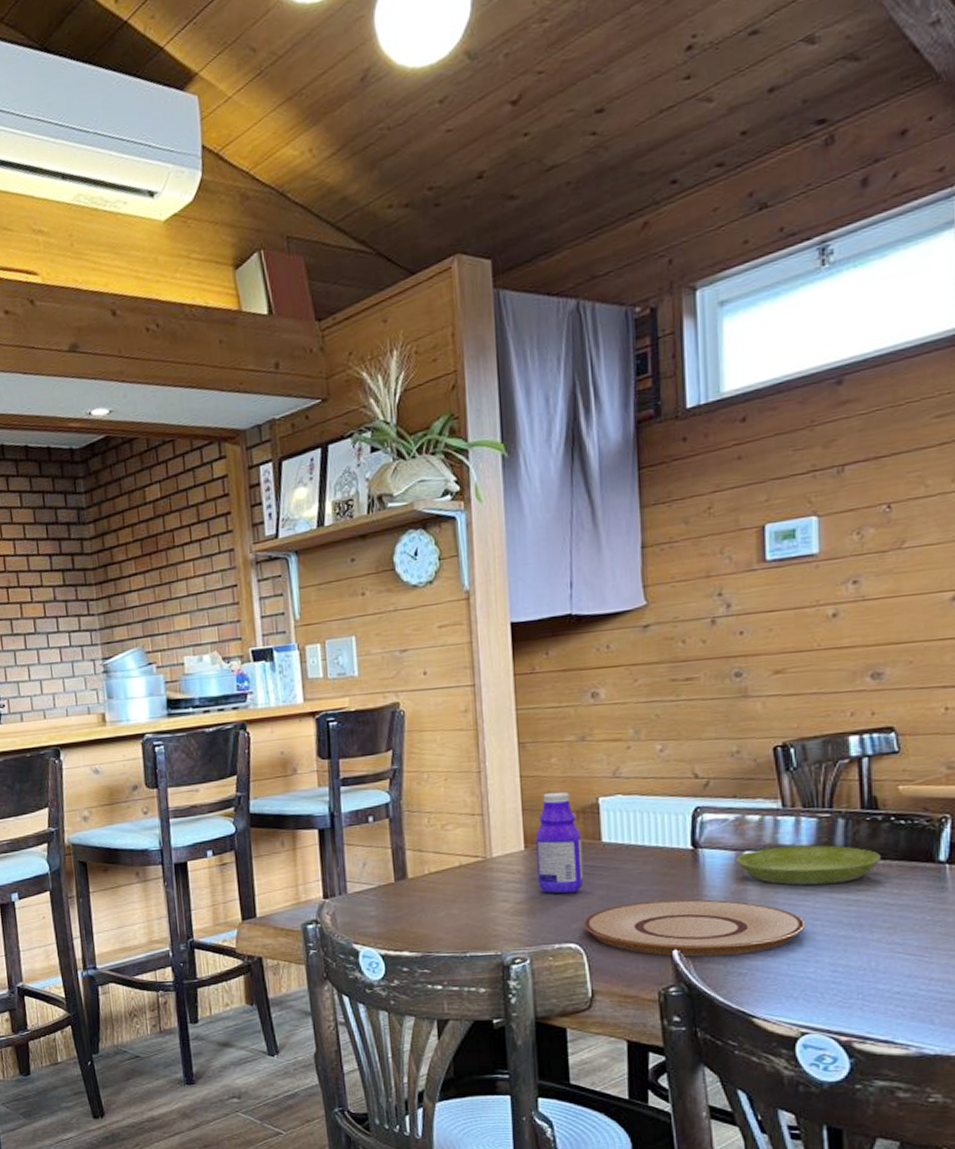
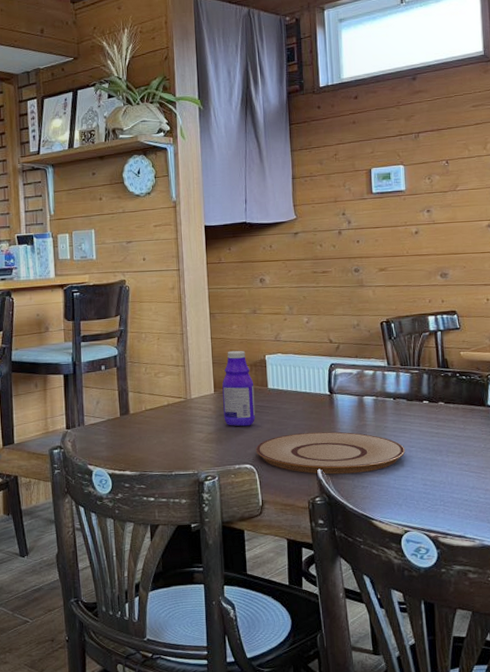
saucer: present [736,845,881,886] -> none [358,393,451,422]

